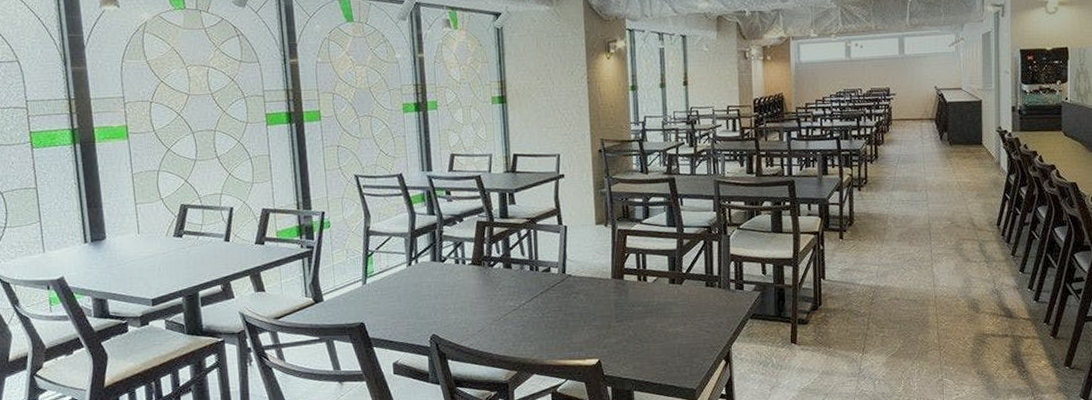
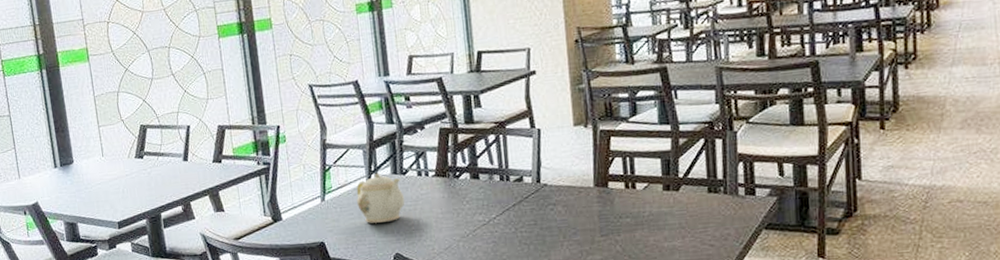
teapot: none [397,259,443,306] -> present [357,173,405,223]

